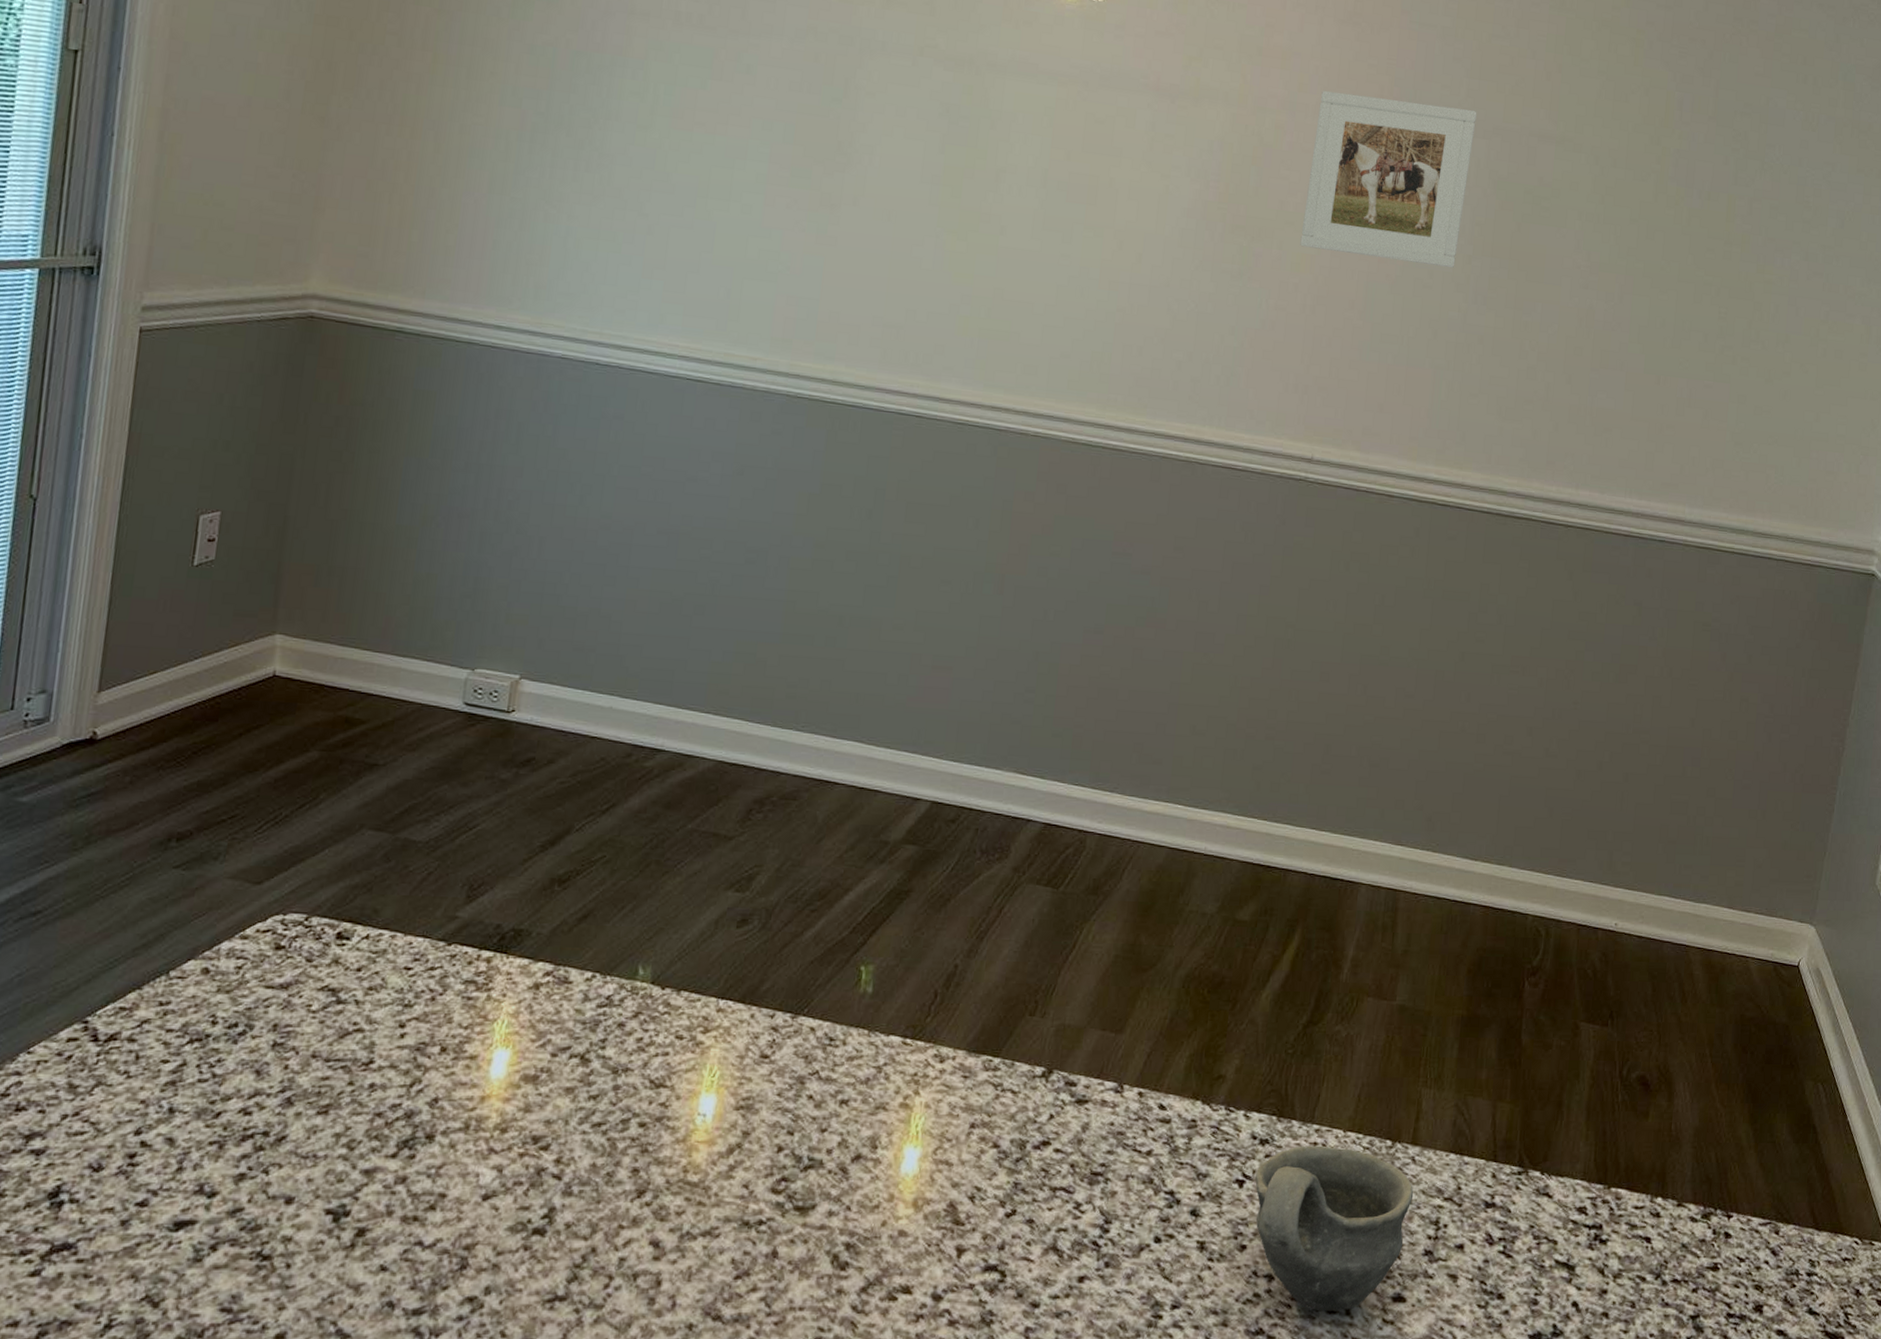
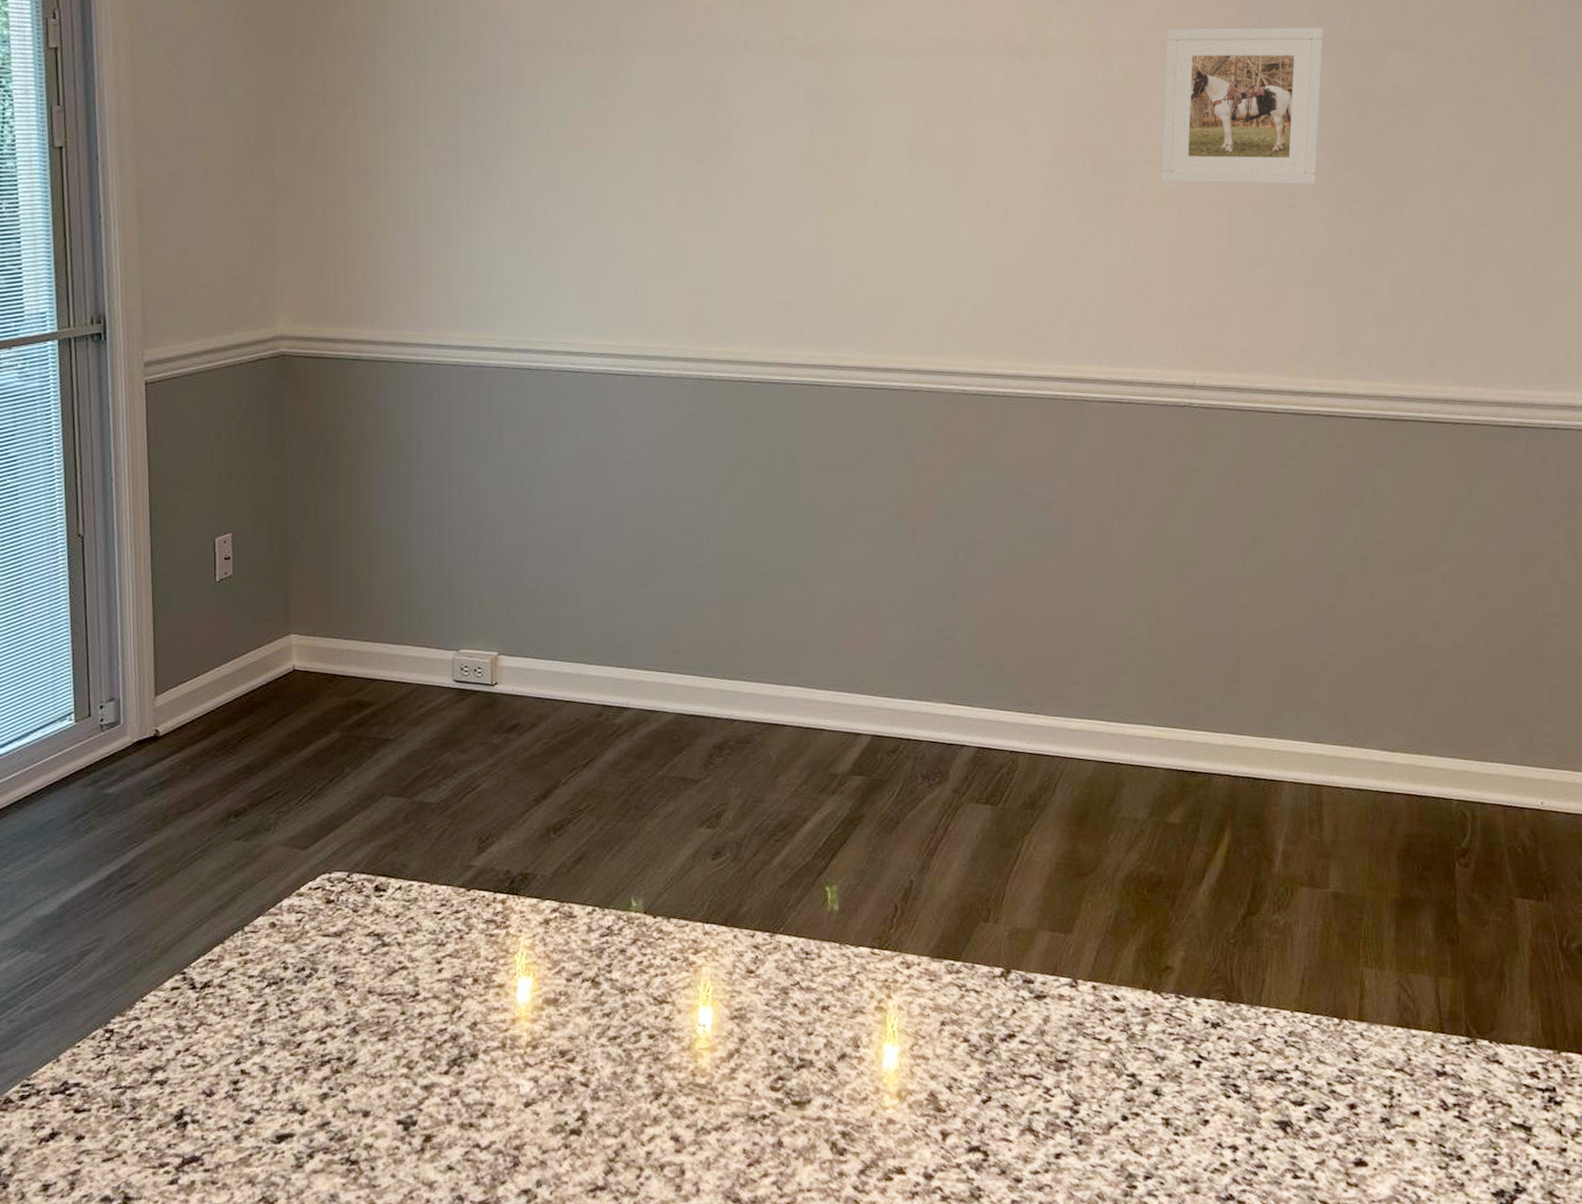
cup: present [1255,1145,1414,1312] -> none [1211,1026,1365,1178]

